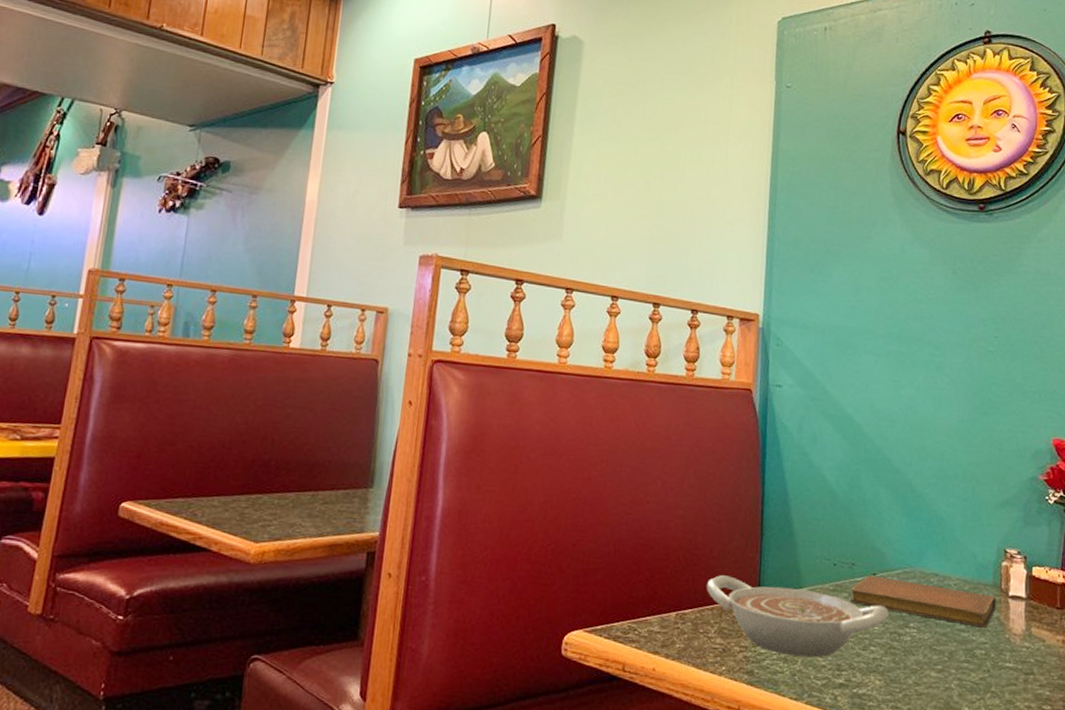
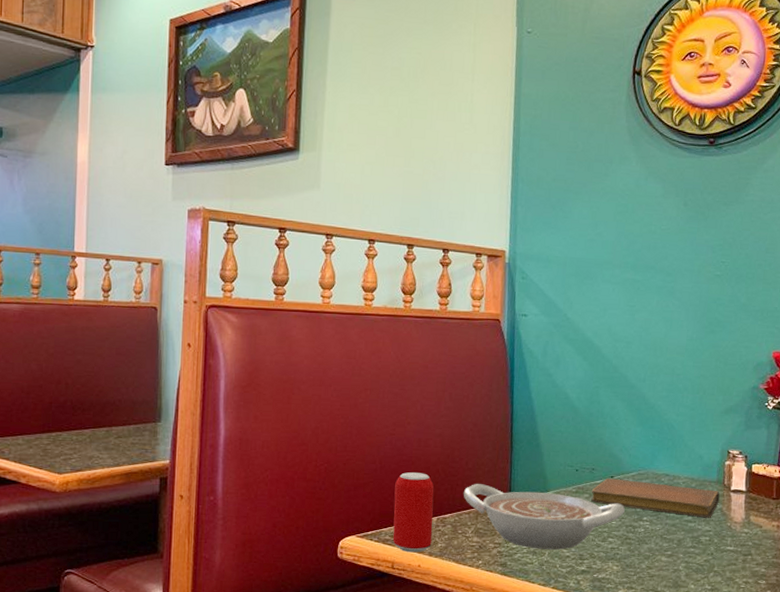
beverage can: none [624,558,674,654] -> present [392,472,434,553]

